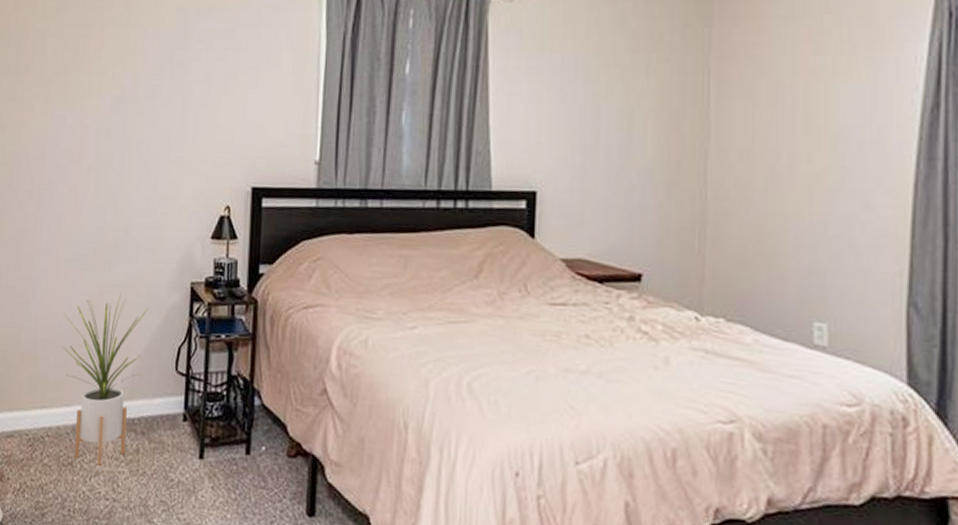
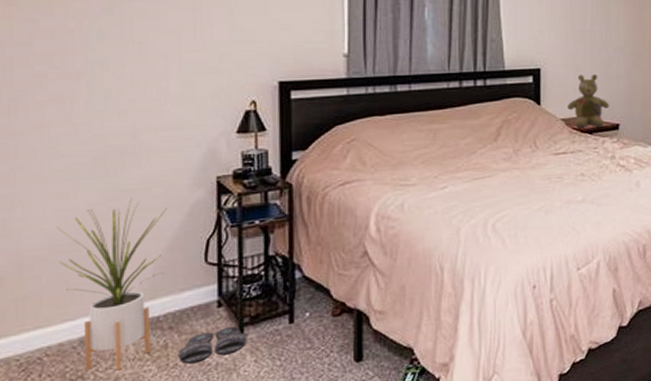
slippers: none [146,444,208,476] -> present [177,326,249,364]
stuffed bear: none [570,203,628,277] -> present [568,75,609,129]

